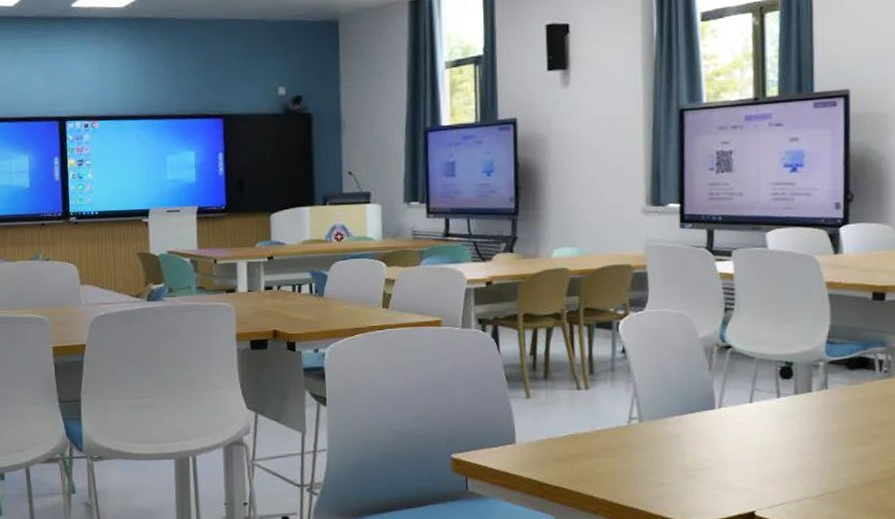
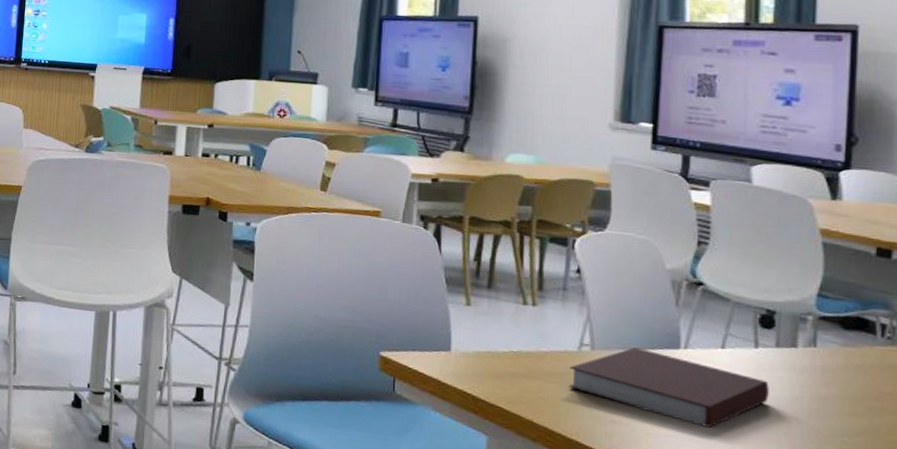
notebook: none [622,414,791,476] -> present [569,347,769,428]

